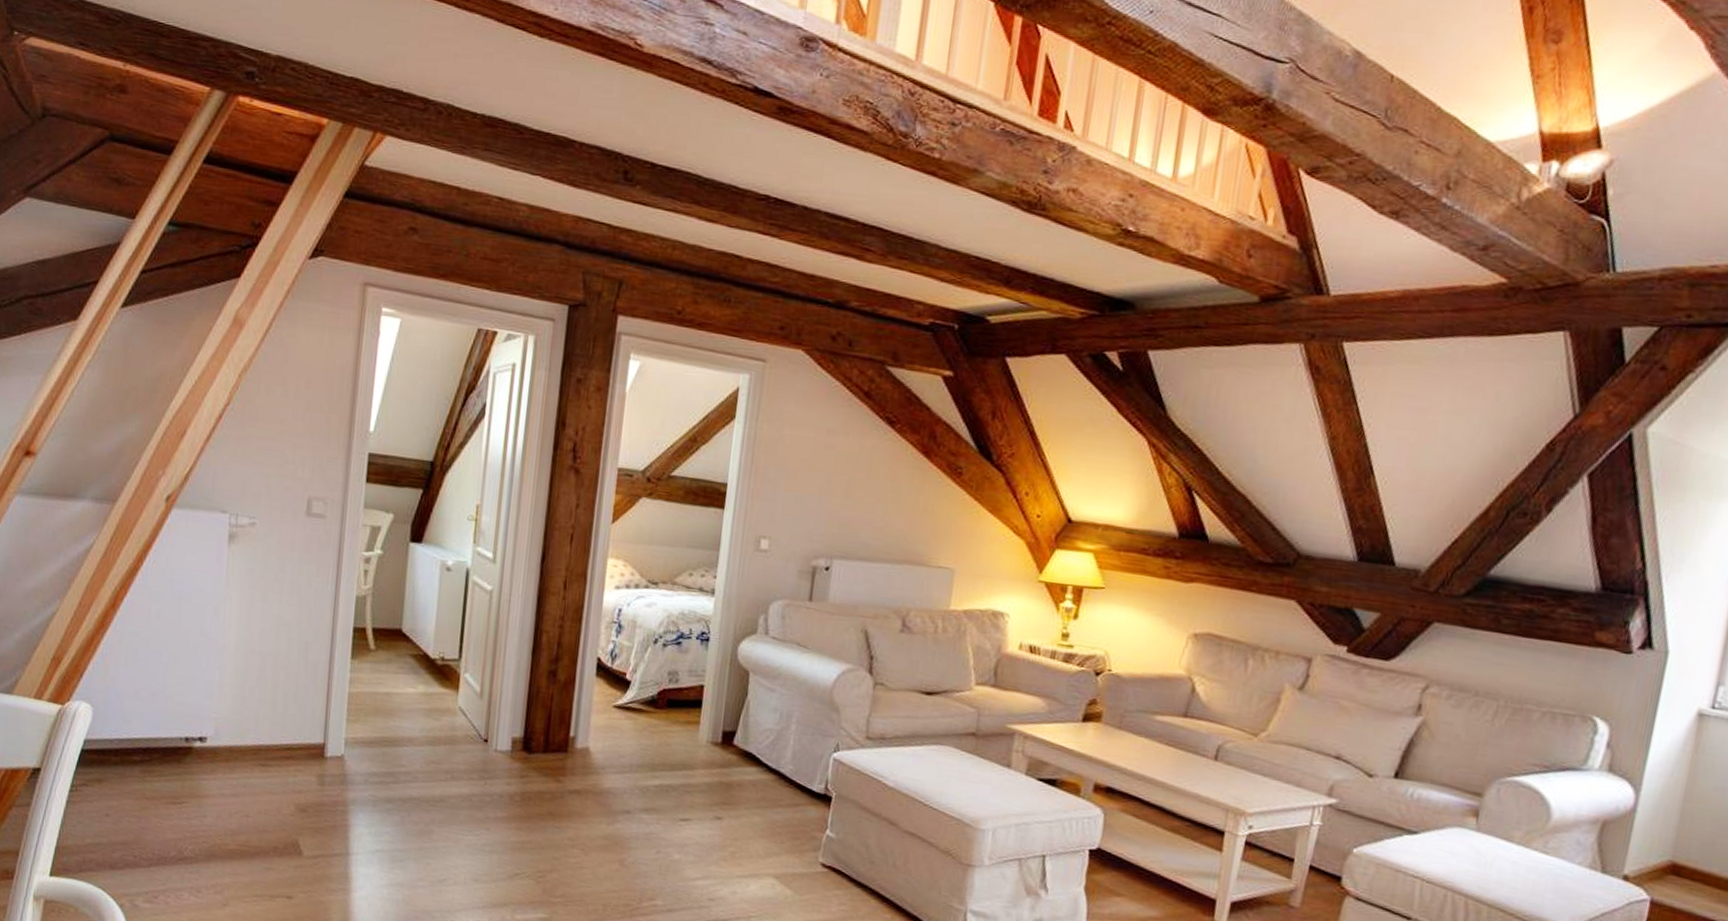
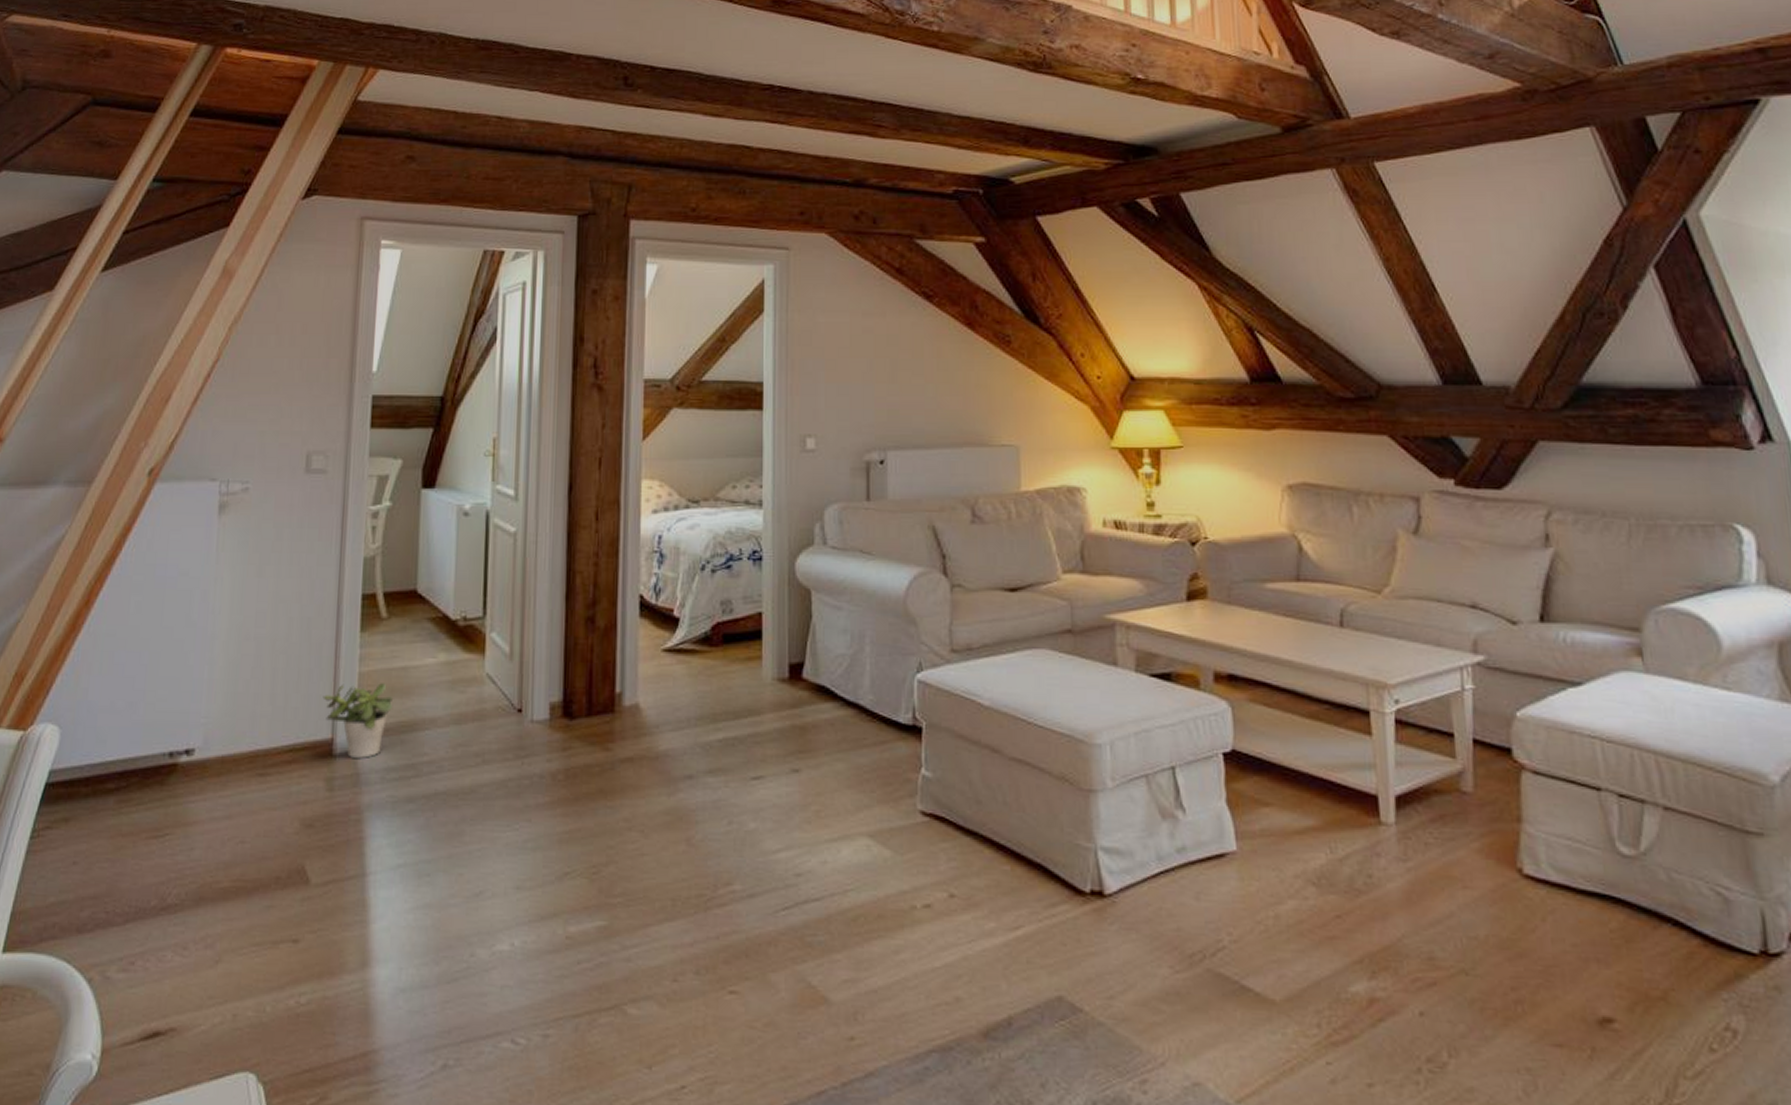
potted plant: none [317,700,378,763] -> present [322,683,394,758]

